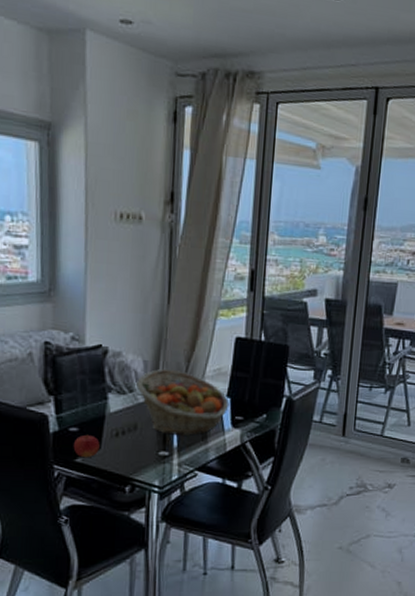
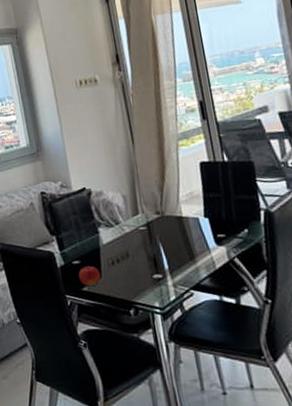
fruit basket: present [136,369,230,437] -> none [120,199,209,259]

